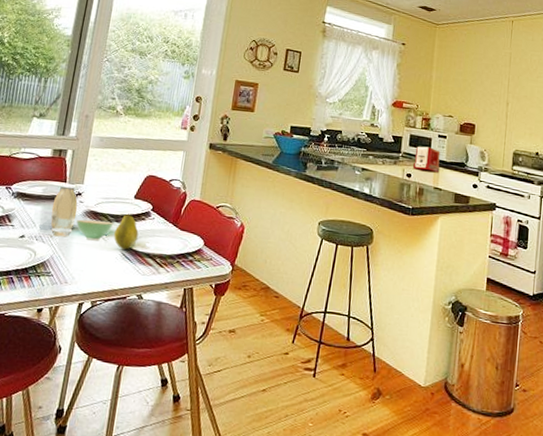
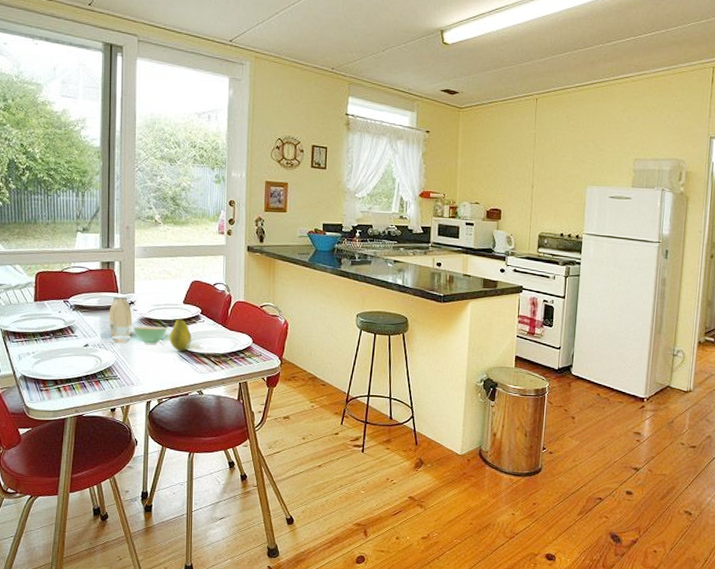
toaster: present [412,146,440,174] -> none [442,235,469,261]

